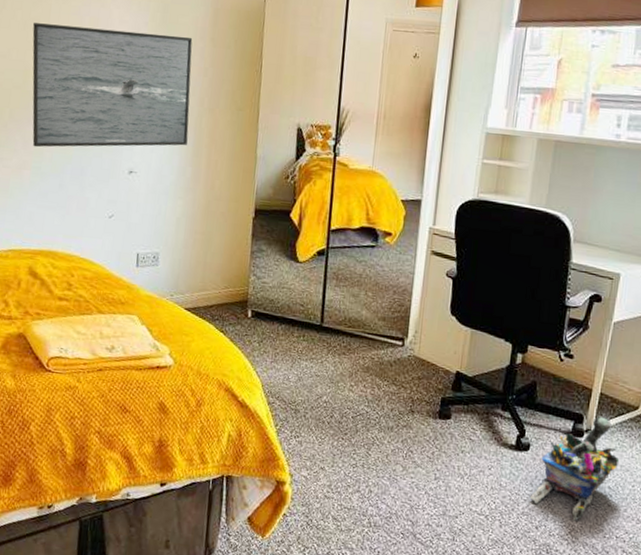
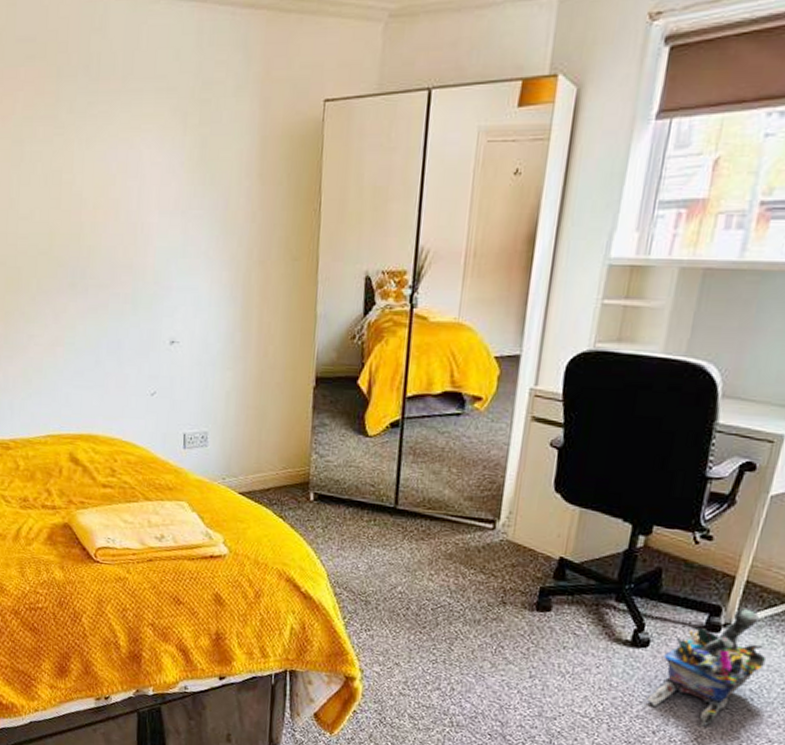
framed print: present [32,23,193,148] -> none [55,175,237,321]

